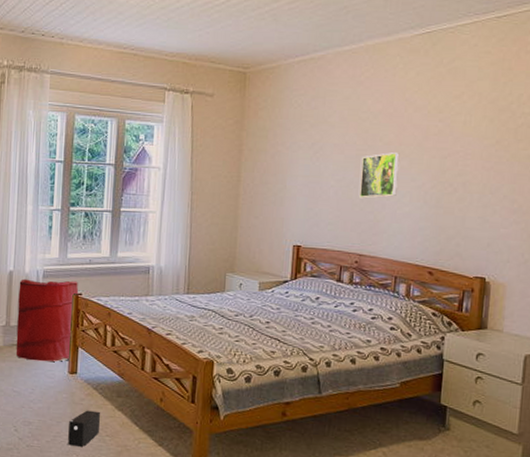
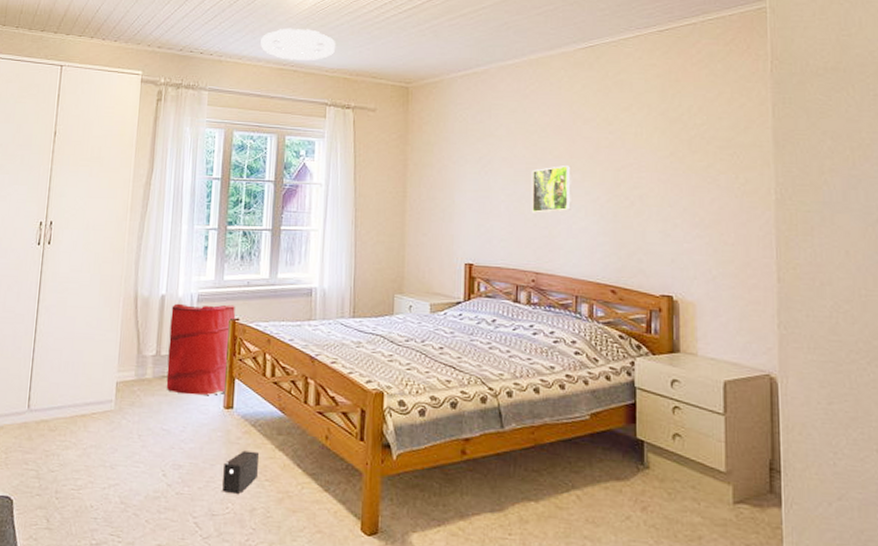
ceiling light: none [101,10,176,44] -> present [261,28,336,60]

